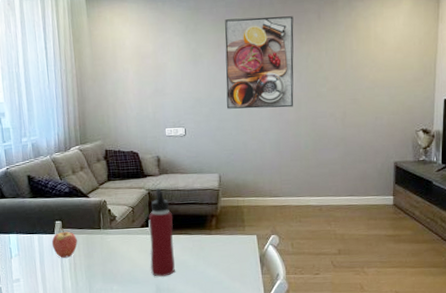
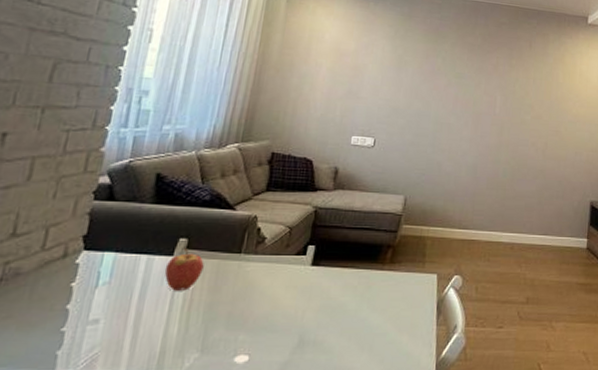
water bottle: present [148,188,175,277] -> none [295,207,340,324]
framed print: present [225,16,294,109] -> none [426,32,506,131]

